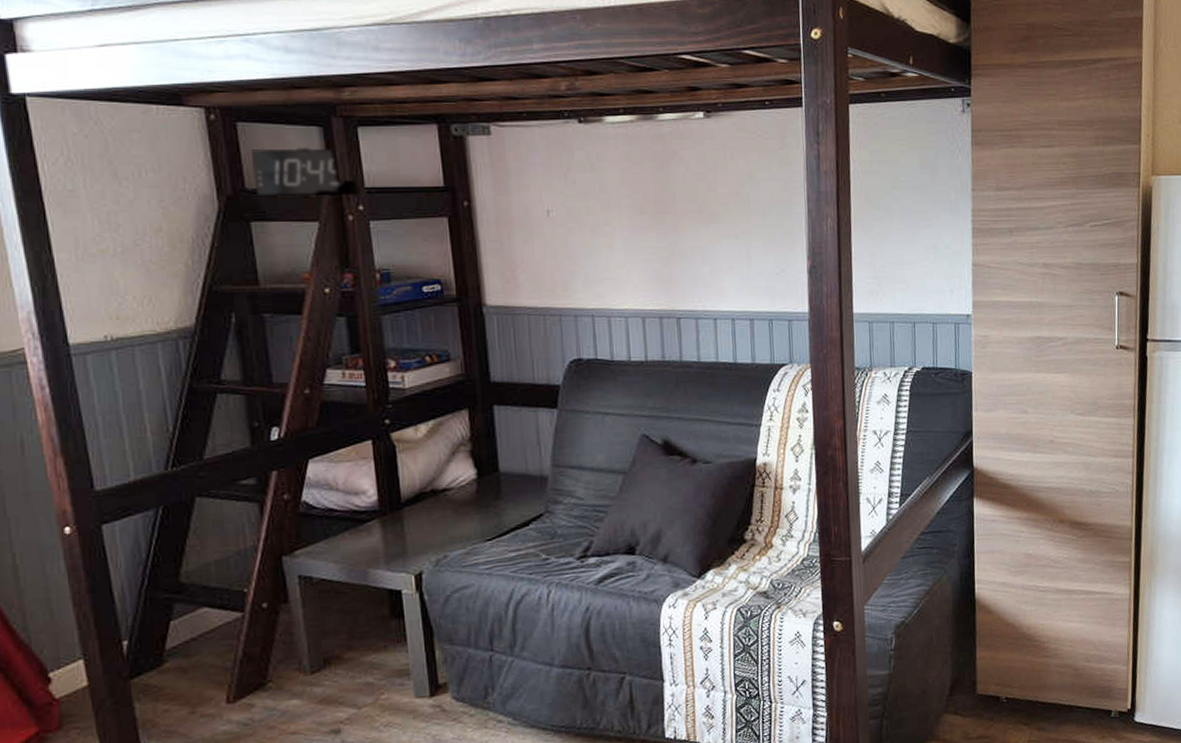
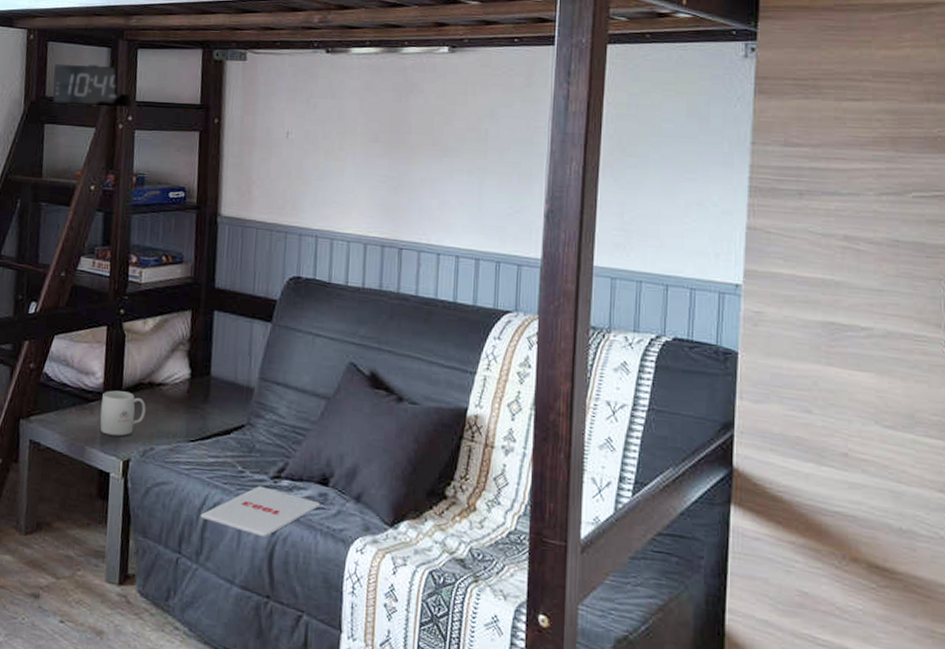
mug: none [378,504,433,554] -> present [99,390,146,438]
magazine: none [509,568,630,616] -> present [200,485,321,538]

